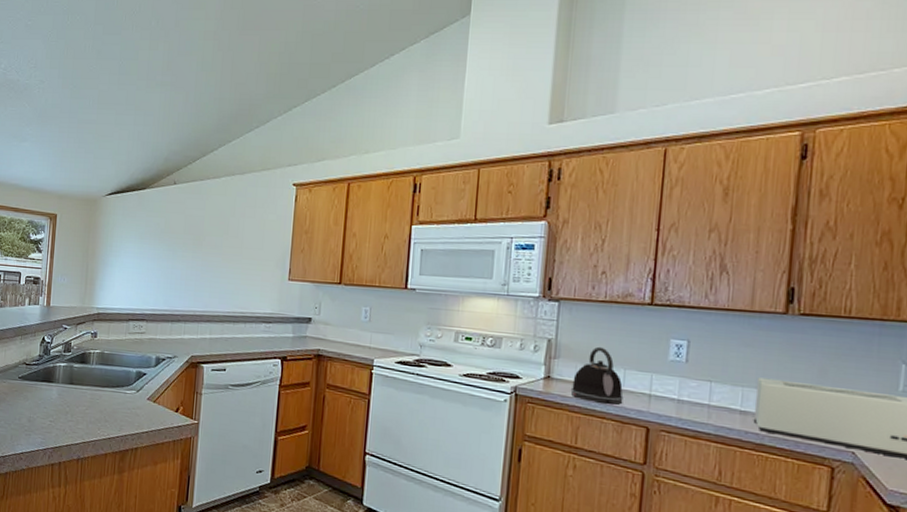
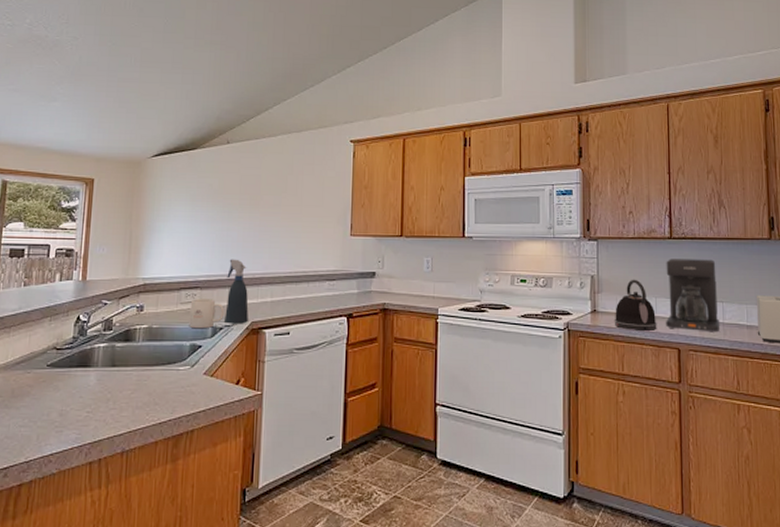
mug: none [135,330,167,359] -> present [189,299,224,329]
spray bottle: none [166,295,189,357] -> present [223,259,249,324]
coffee maker: none [634,327,708,415] -> present [666,259,720,333]

